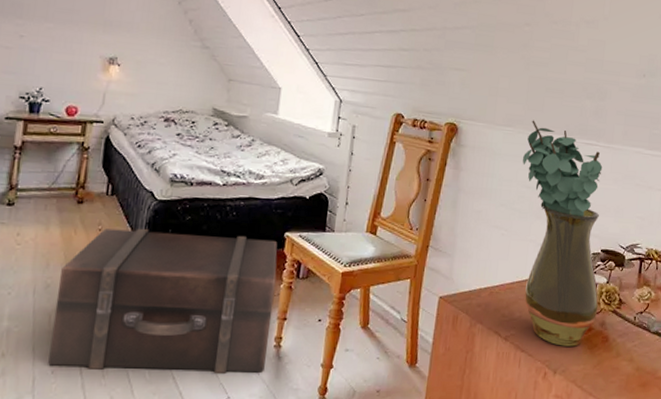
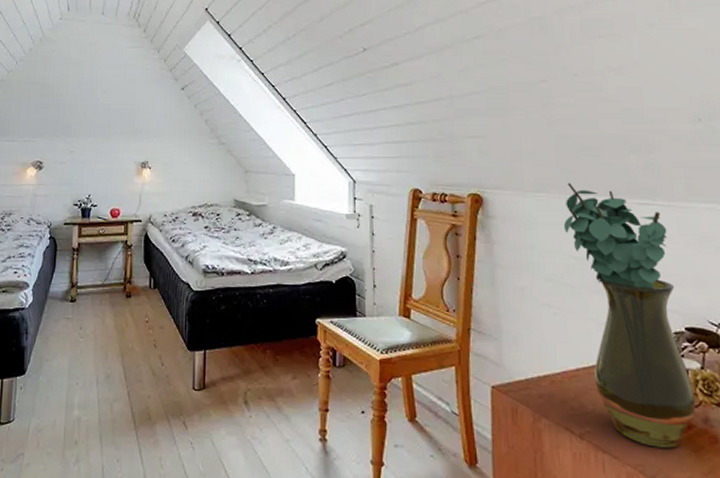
suitcase: present [48,228,278,373] -> none [114,318,314,468]

